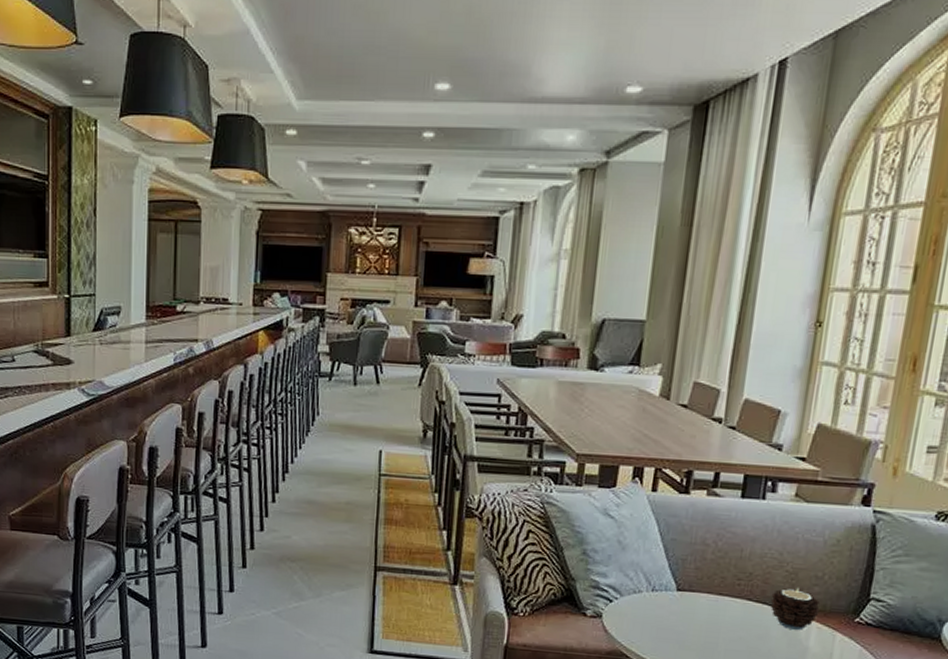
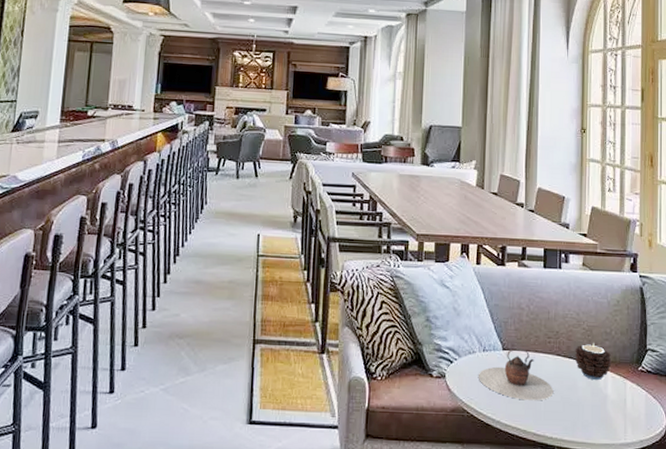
teapot: none [642,589,738,649] -> present [478,348,554,401]

